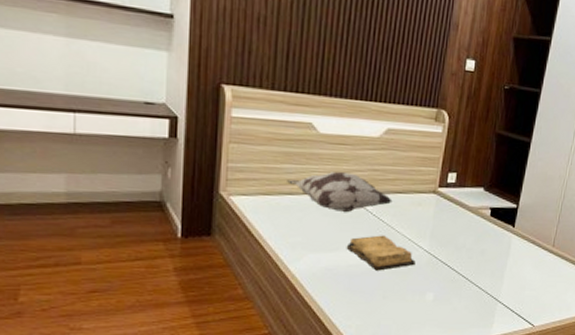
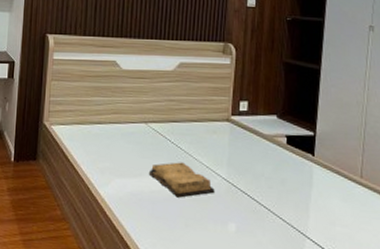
decorative pillow: present [287,172,393,213] -> none [96,103,189,141]

